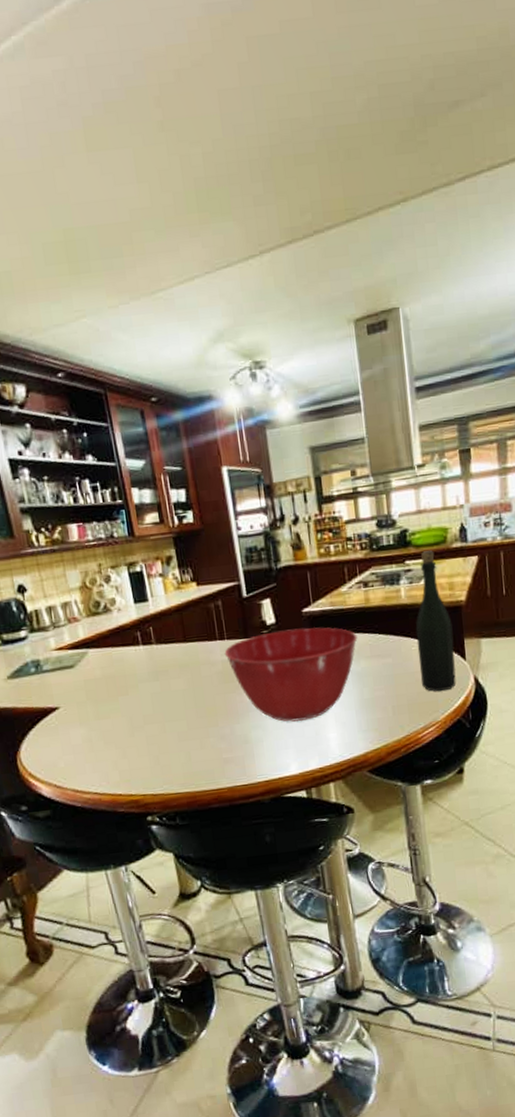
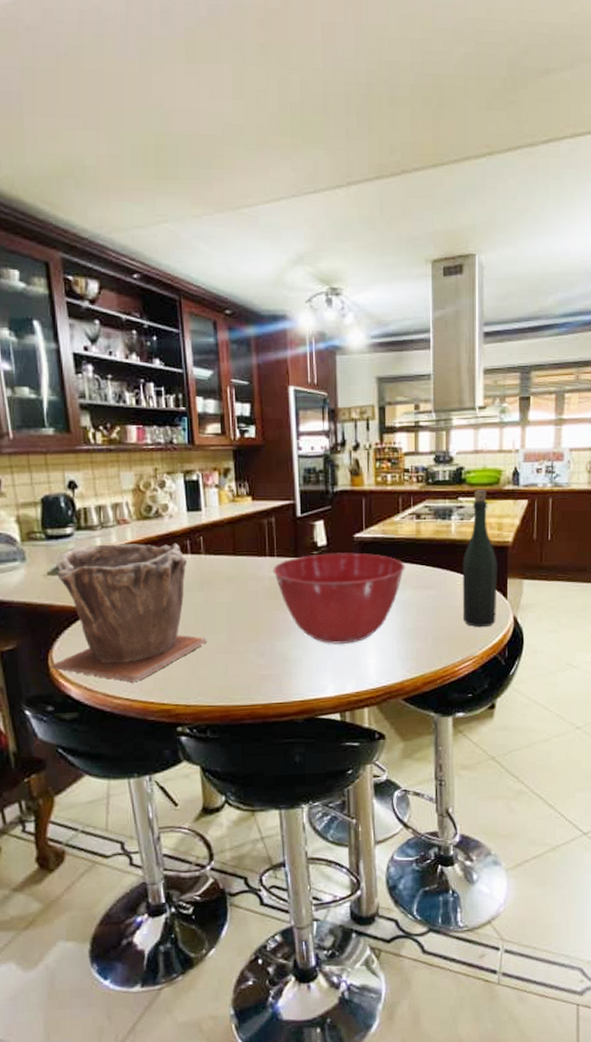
plant pot: none [14,635,167,777] -> present [51,543,207,683]

